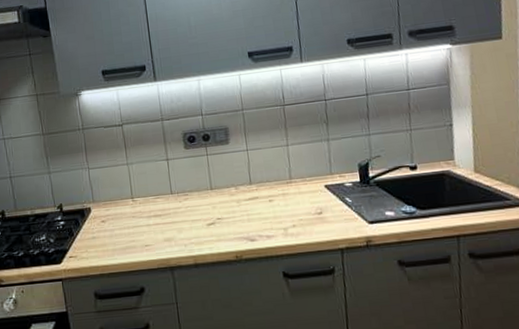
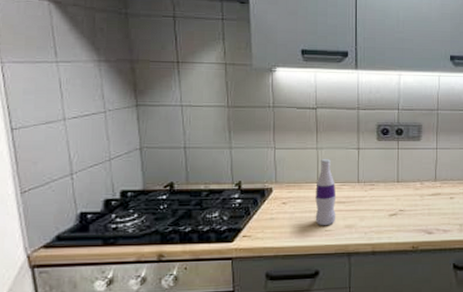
bottle: none [131,173,154,241] -> present [315,159,337,226]

